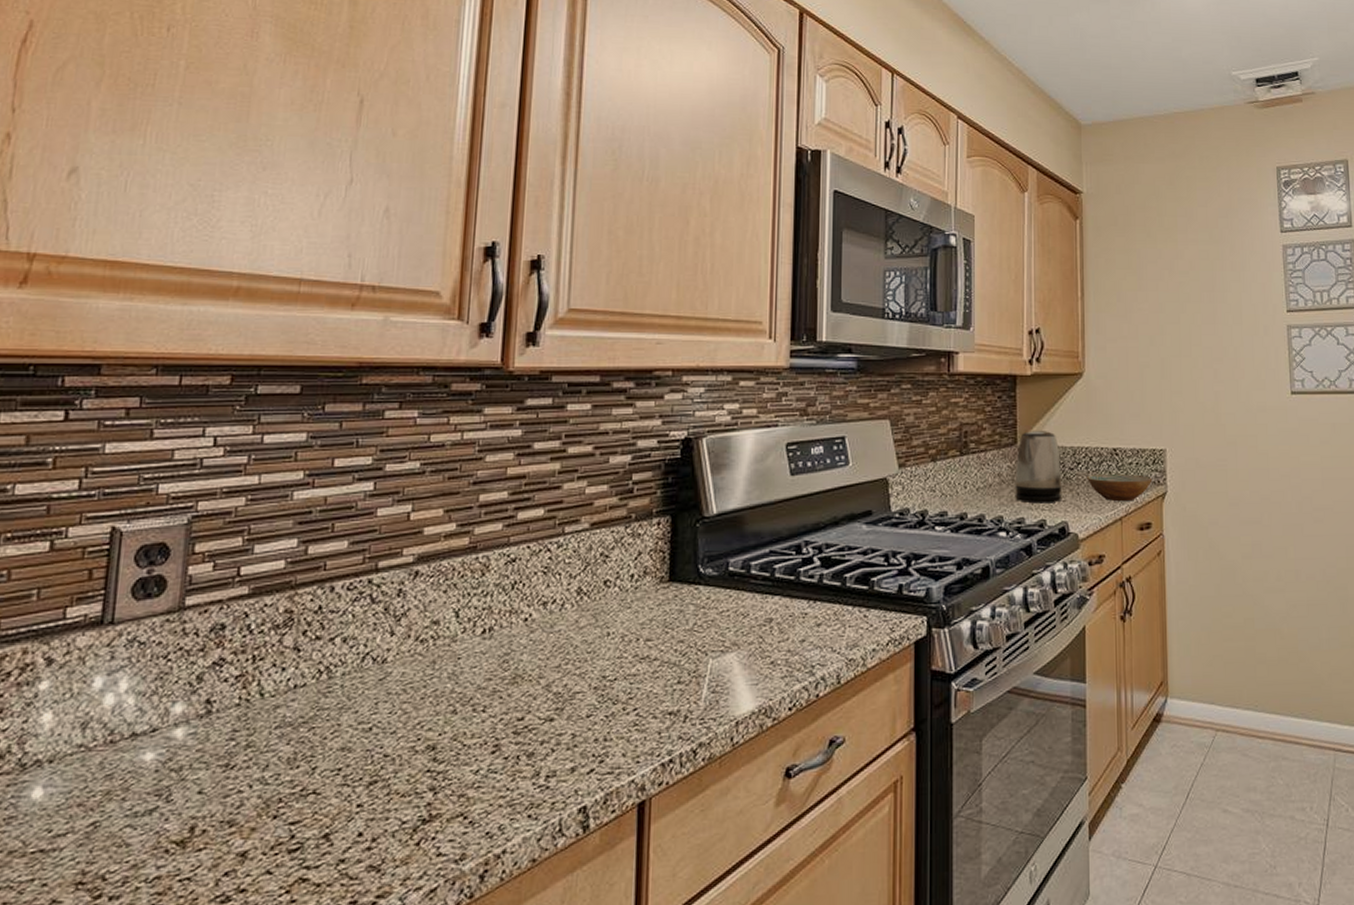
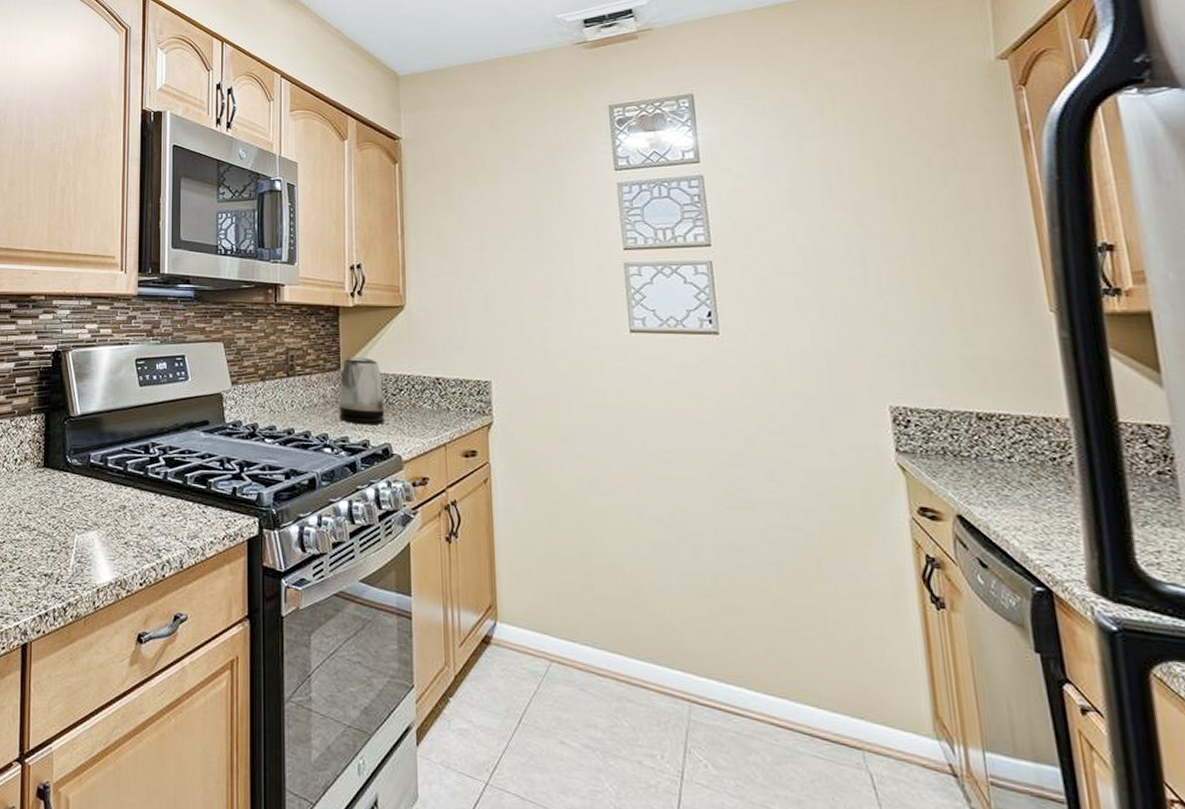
bowl: present [1087,473,1152,502] -> none [410,401,476,429]

